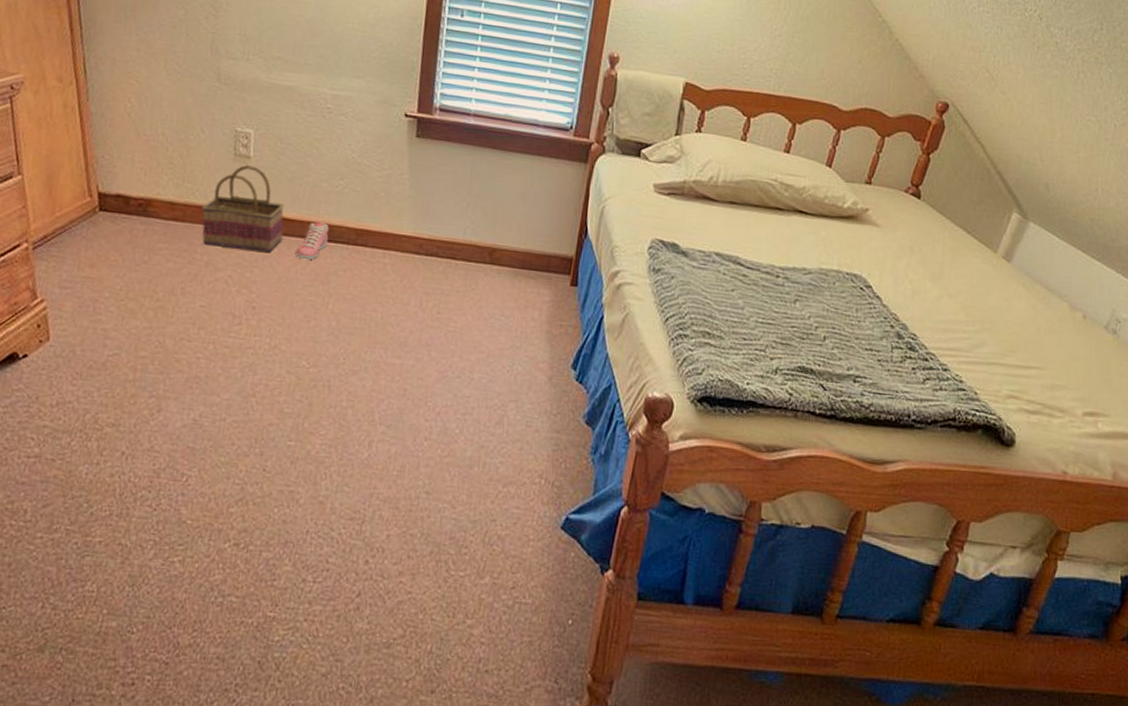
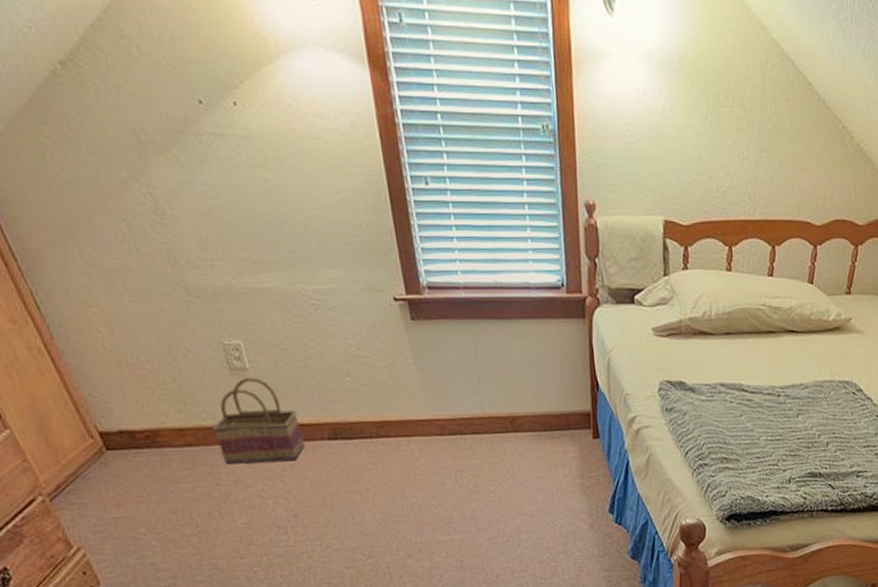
sneaker: present [296,222,329,261] -> none [322,422,352,461]

